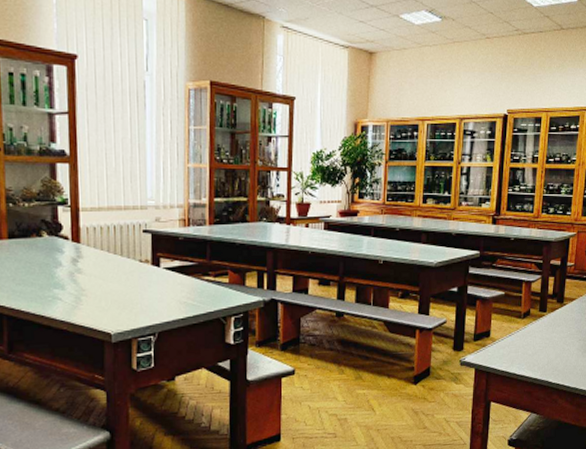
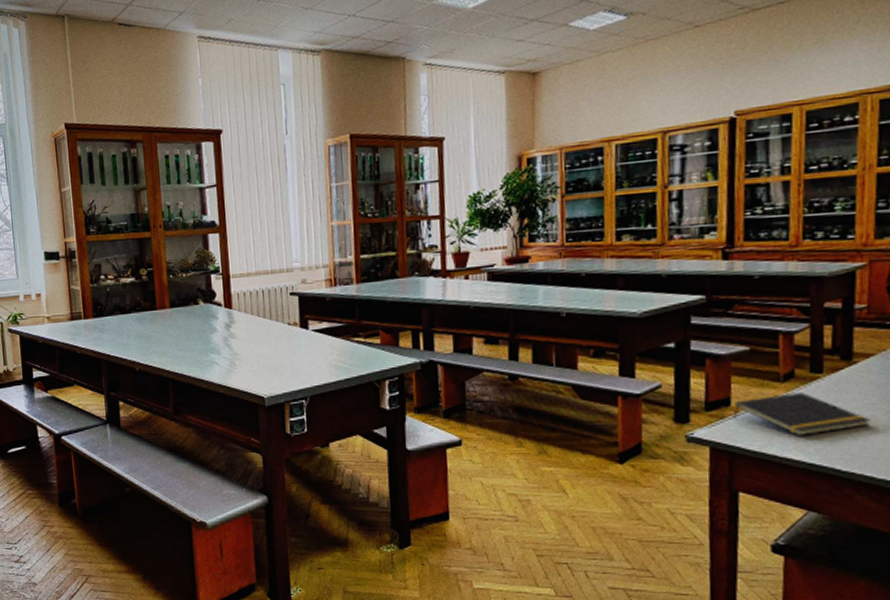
notepad: none [491,326,571,358] -> present [733,393,872,436]

